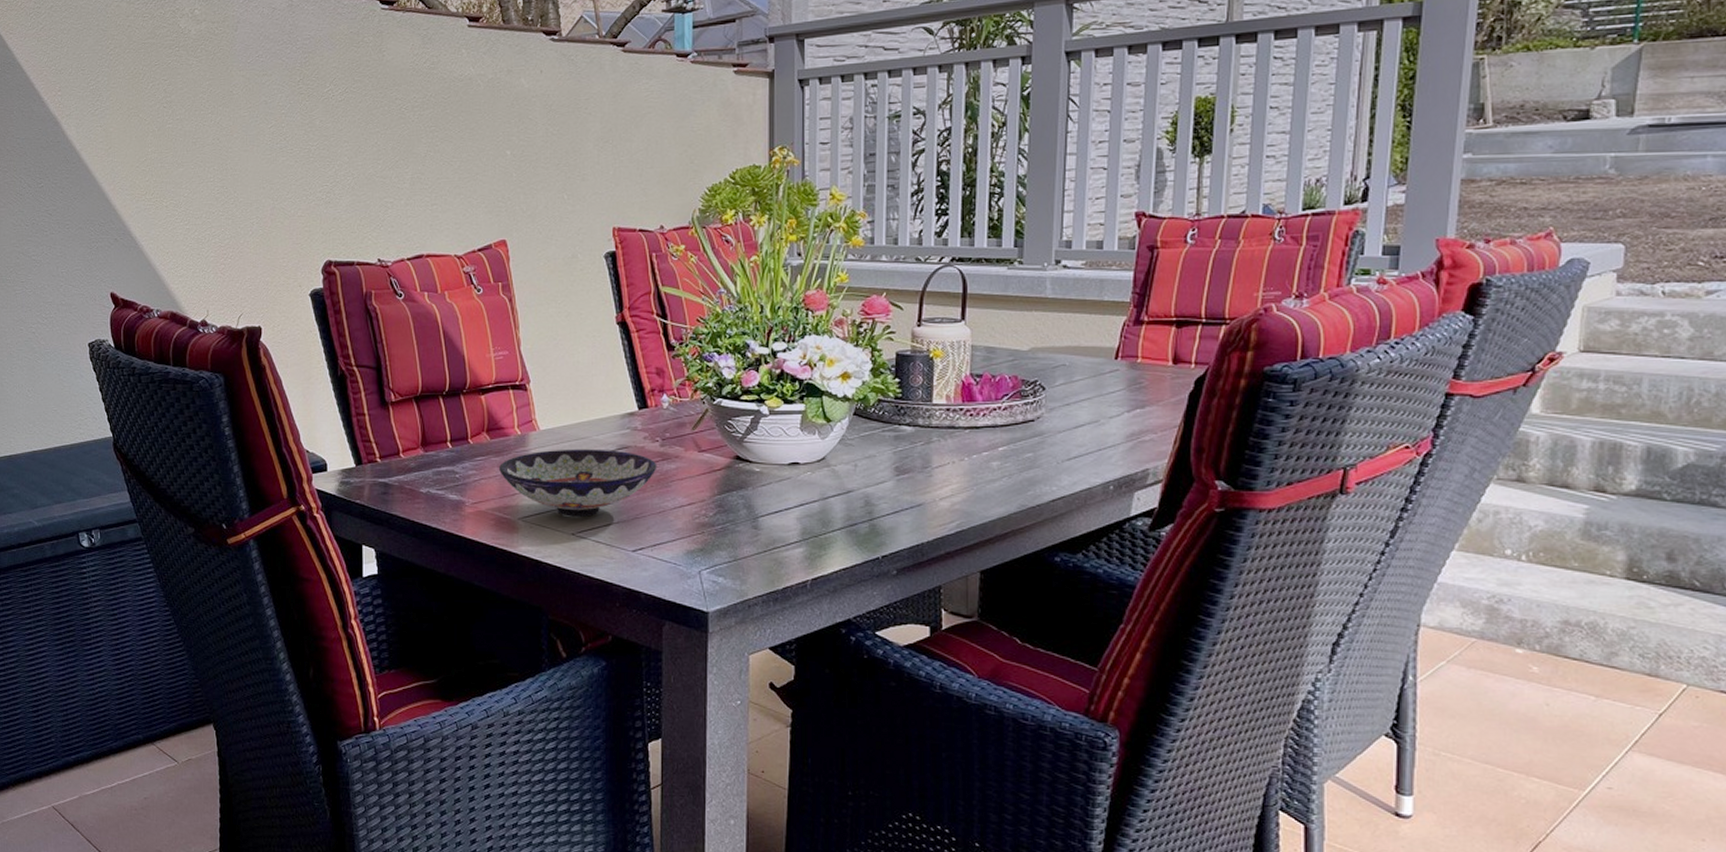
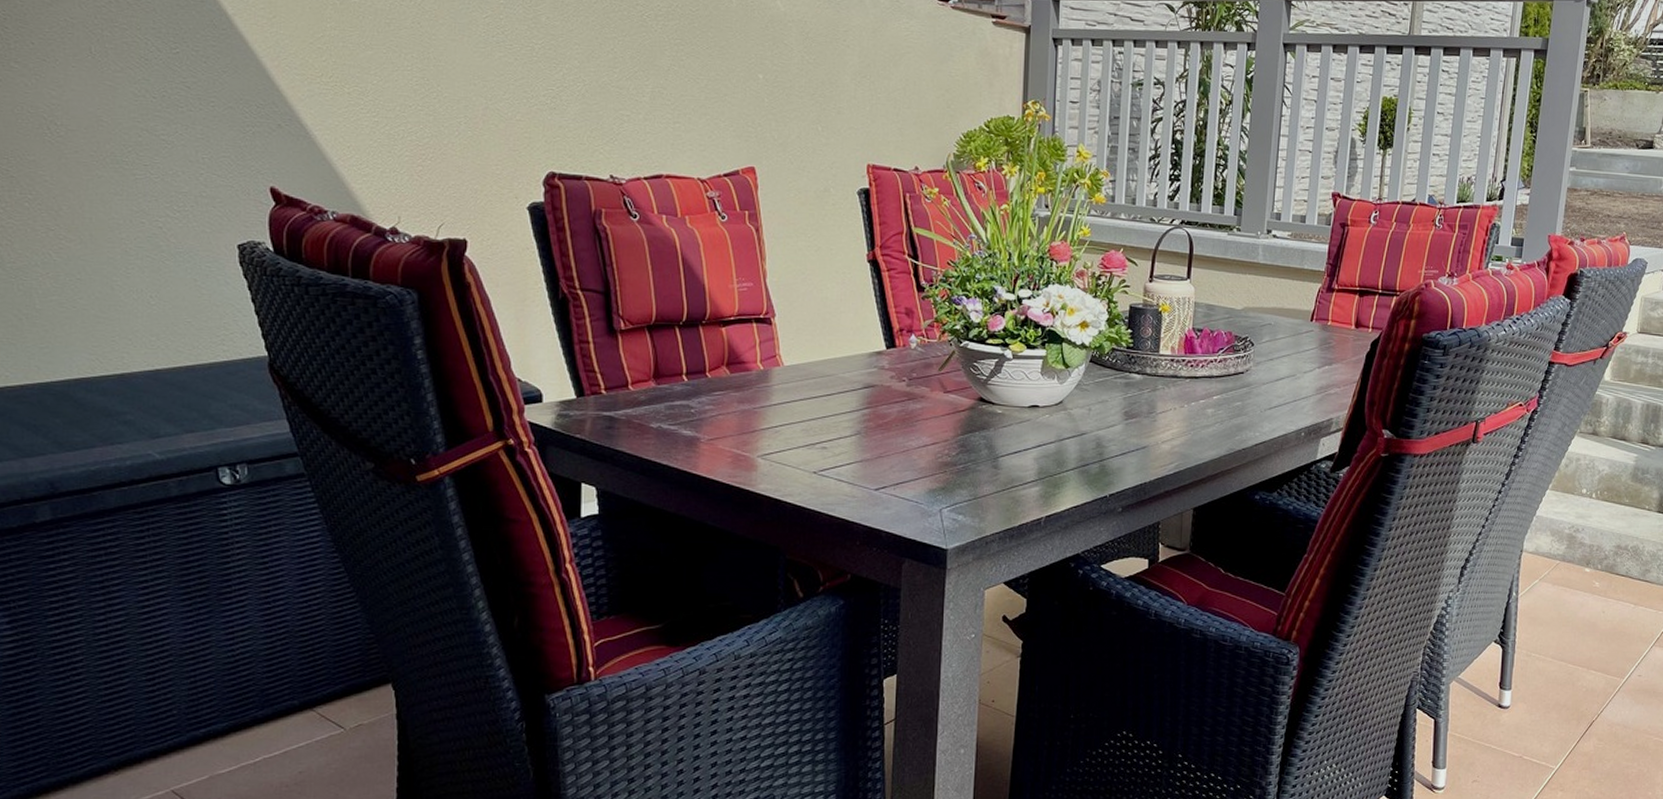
bowl: present [499,449,657,517] -> none [739,386,903,455]

